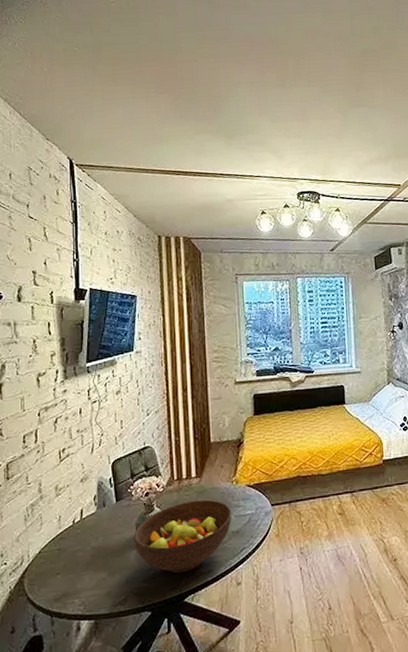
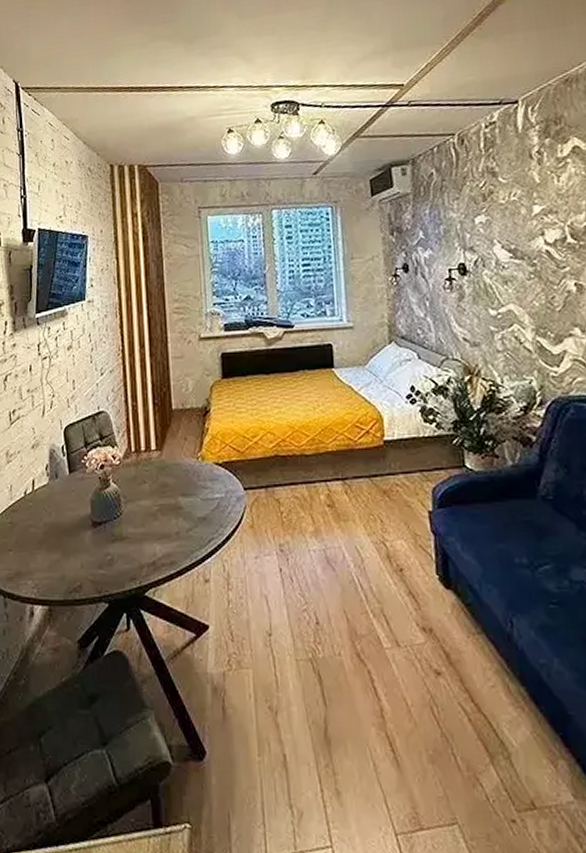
fruit bowl: present [133,499,232,574] -> none [88,477,198,562]

